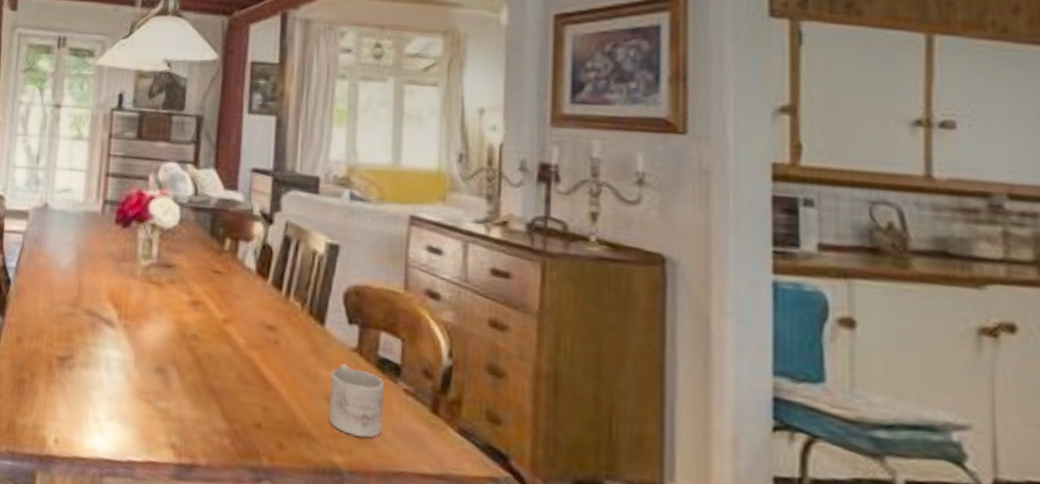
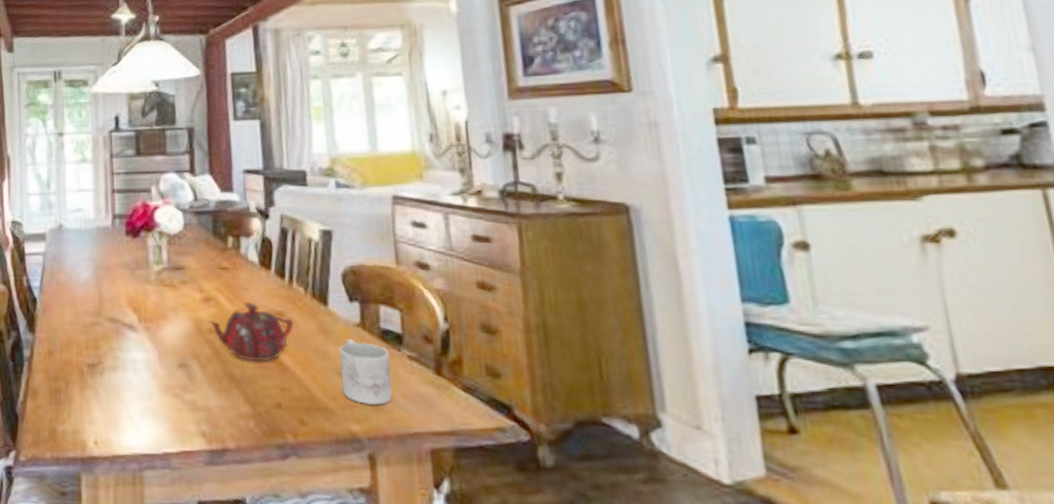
teapot: none [192,310,286,378] -> present [207,301,295,362]

